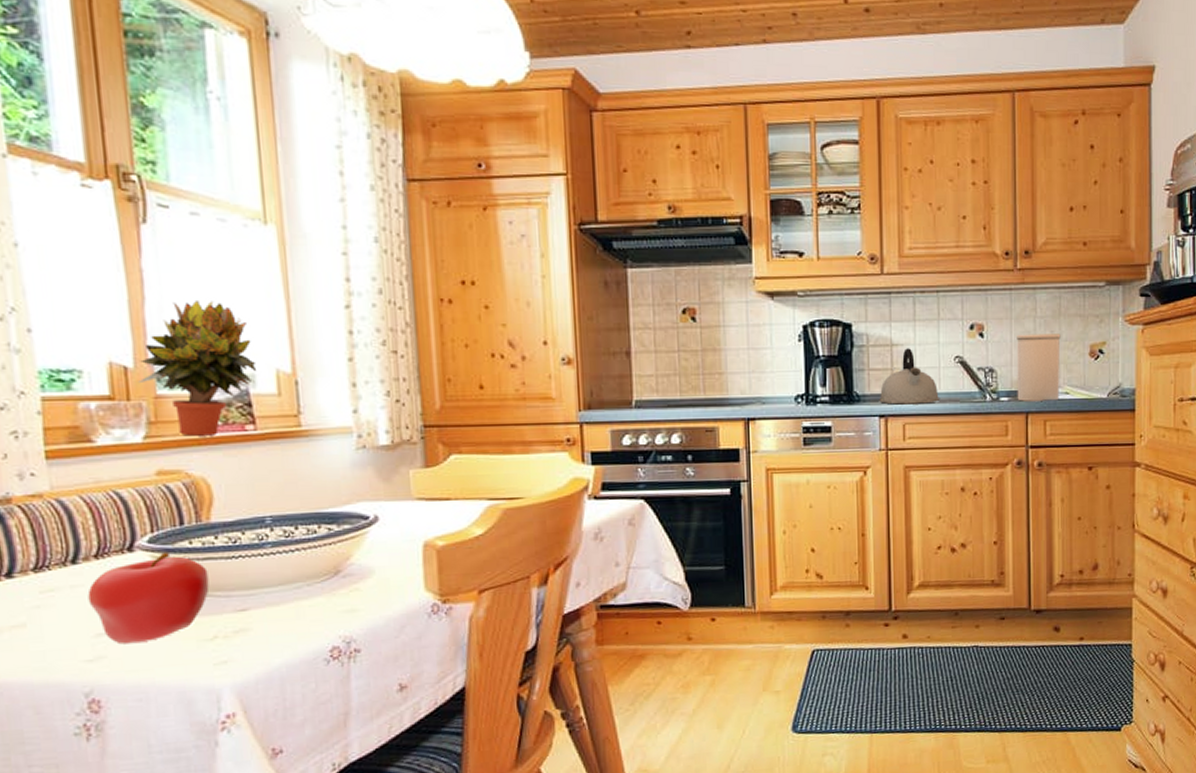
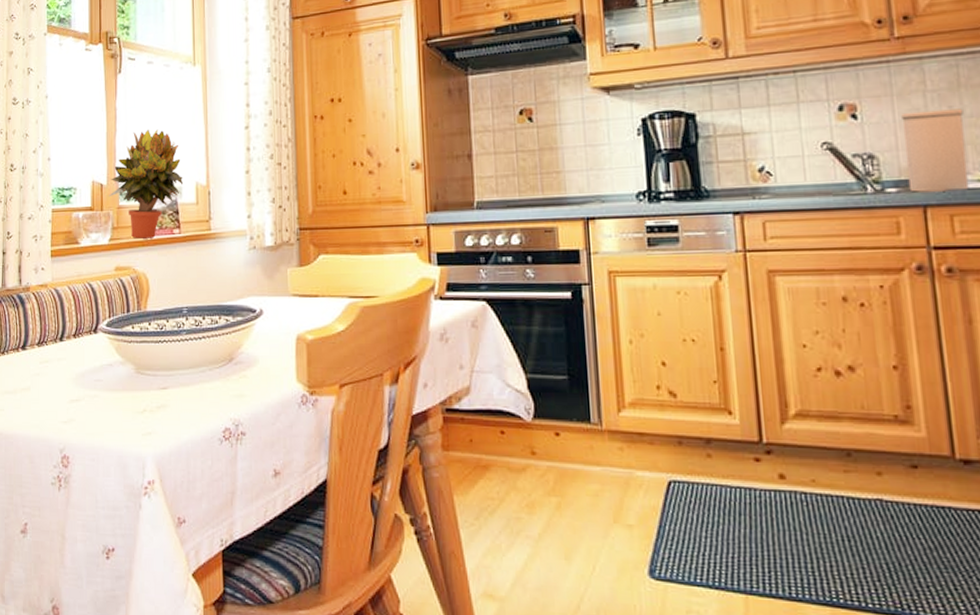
apple: present [87,552,210,645] -> none [67,334,143,411]
kettle: present [879,348,939,405] -> none [731,136,806,200]

